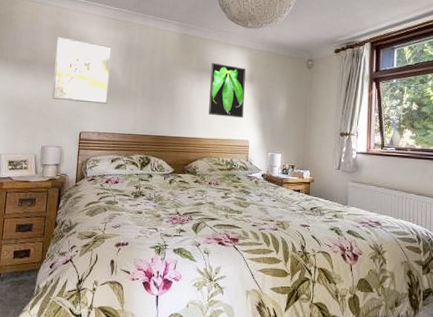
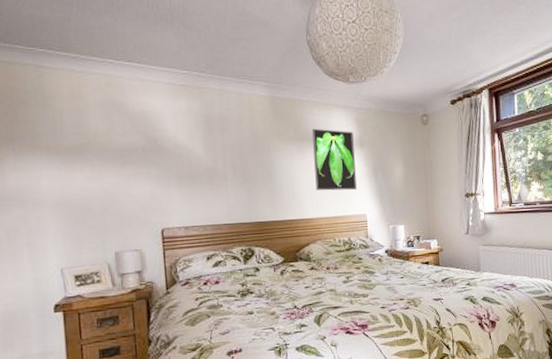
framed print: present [52,37,113,104] -> none [112,114,192,194]

